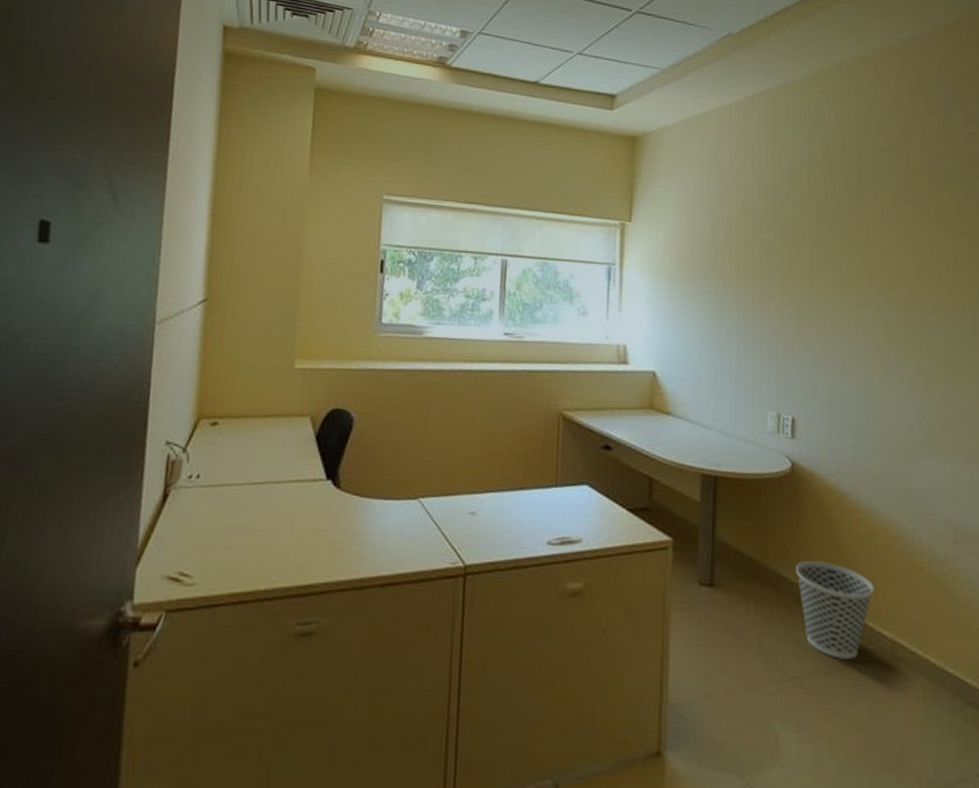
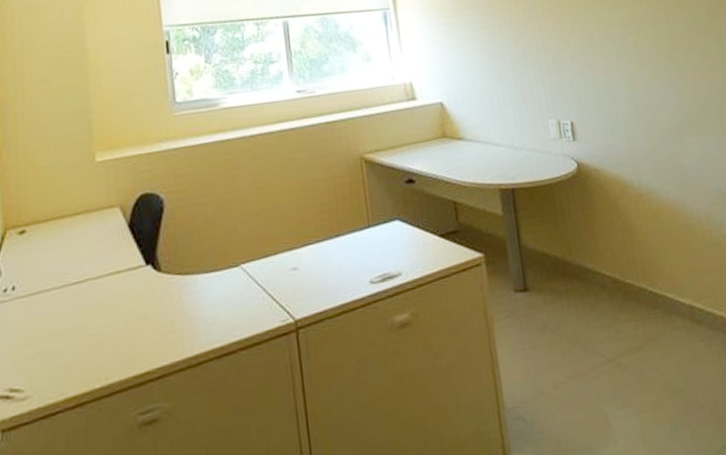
wastebasket: present [796,560,874,659] -> none [596,247,668,333]

